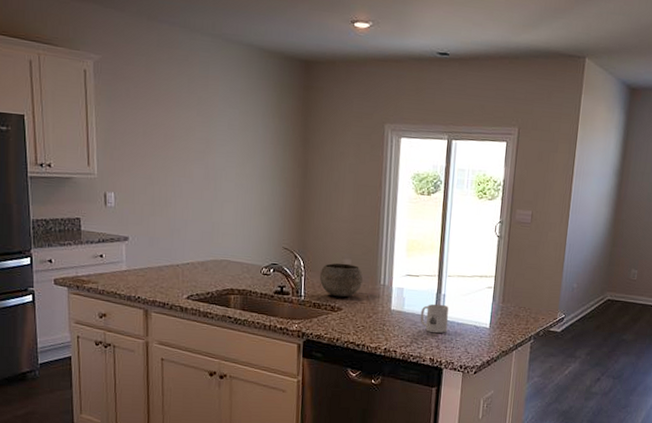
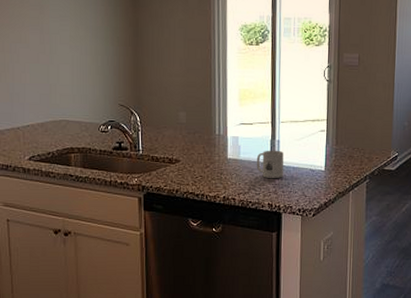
bowl: present [319,263,364,297] -> none [156,116,199,149]

